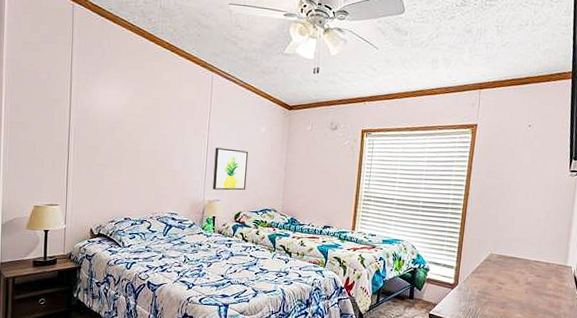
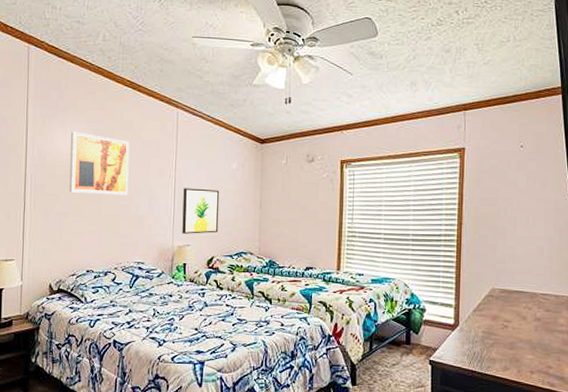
wall art: none [110,89,167,152] -> present [69,131,130,196]

